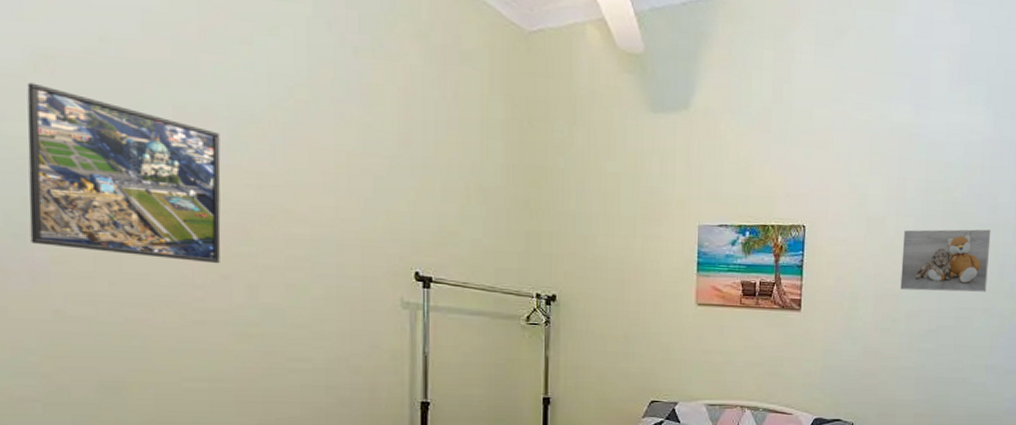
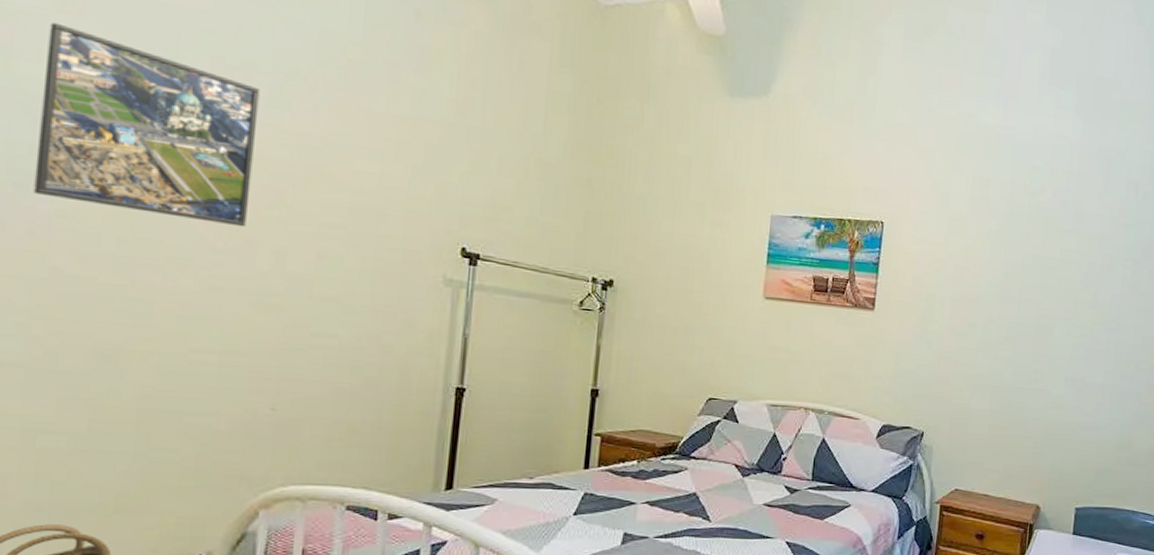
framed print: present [900,229,991,292] -> none [980,232,1076,301]

